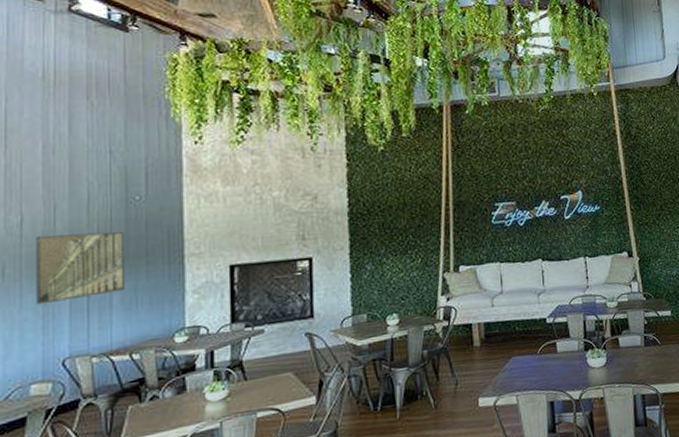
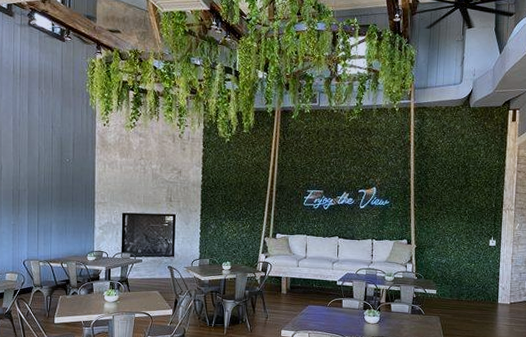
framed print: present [36,231,124,305] -> none [9,179,59,224]

